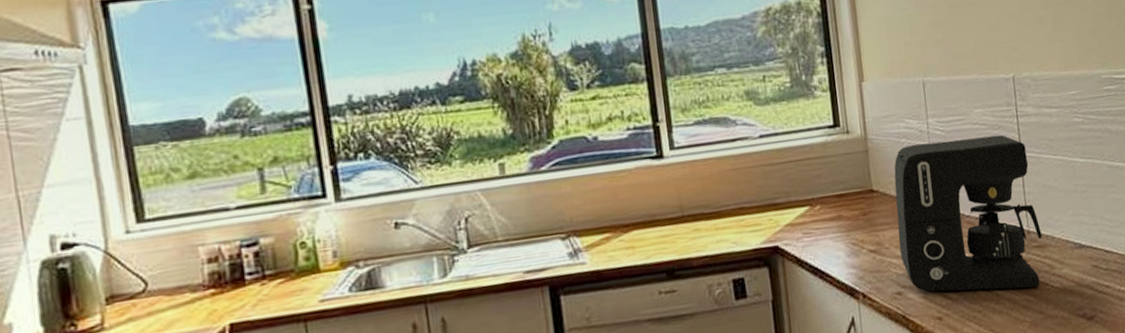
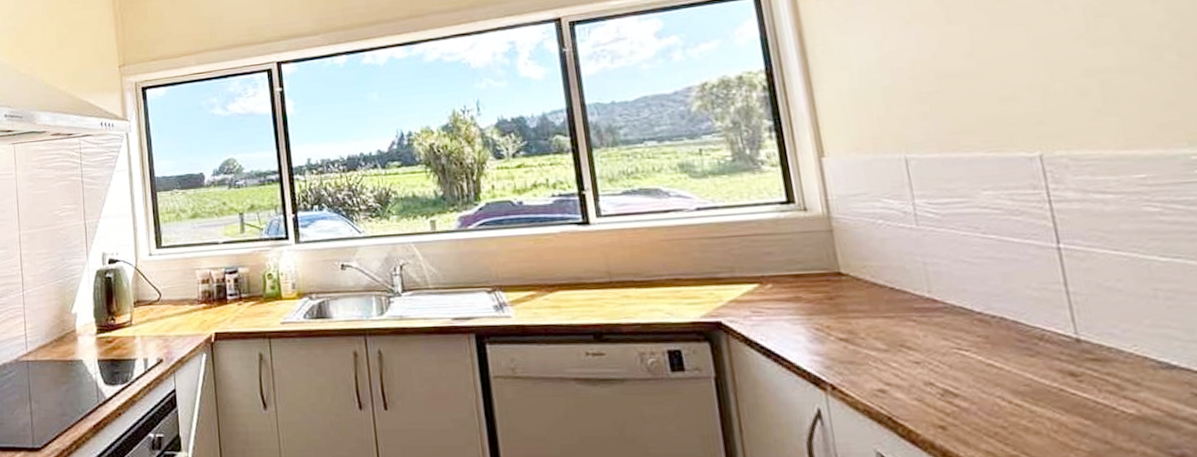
coffee maker: present [894,134,1042,292] -> none [868,222,1101,410]

